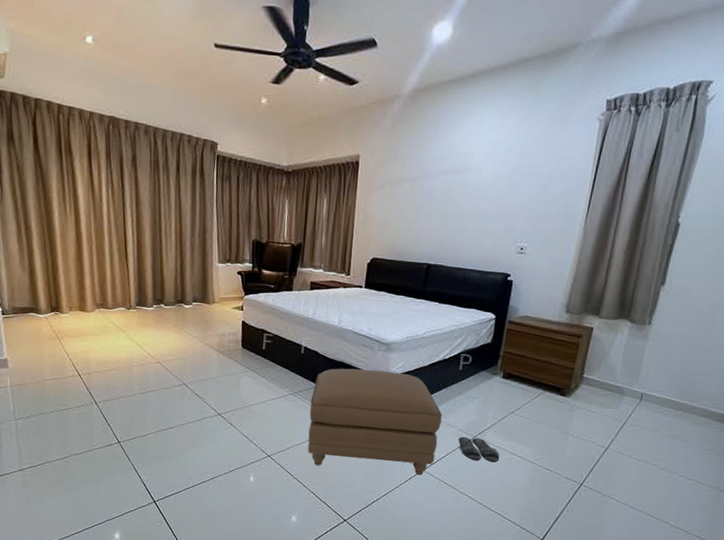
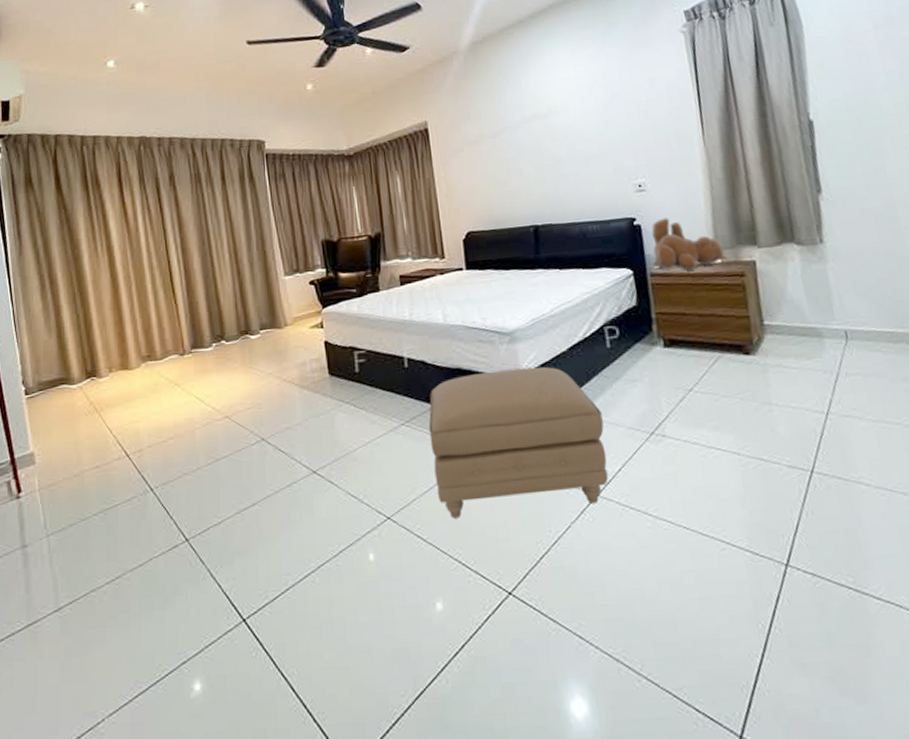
slippers: present [459,436,500,463] -> none [632,434,693,467]
teddy bear: none [513,279,573,325] -> present [651,218,728,271]

